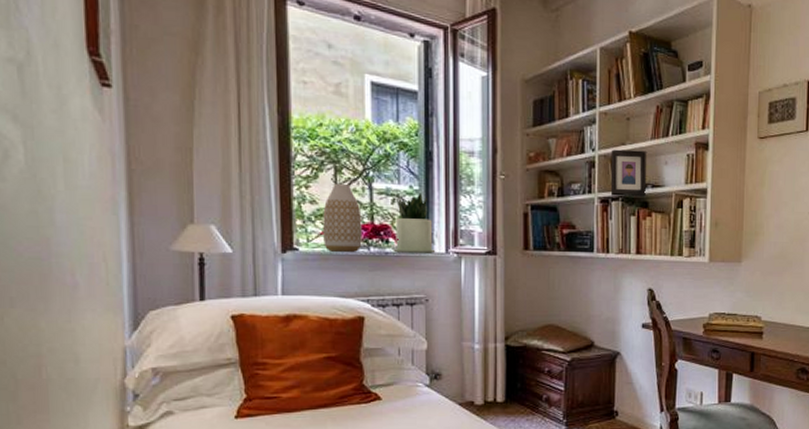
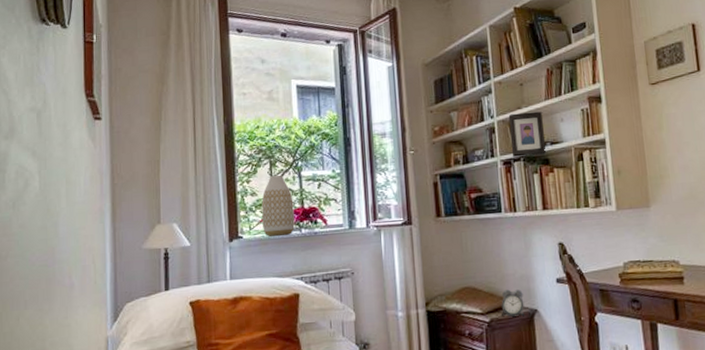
planter: present [393,192,436,255] -> none [320,175,358,233]
alarm clock: none [582,330,607,358] -> present [501,289,525,317]

